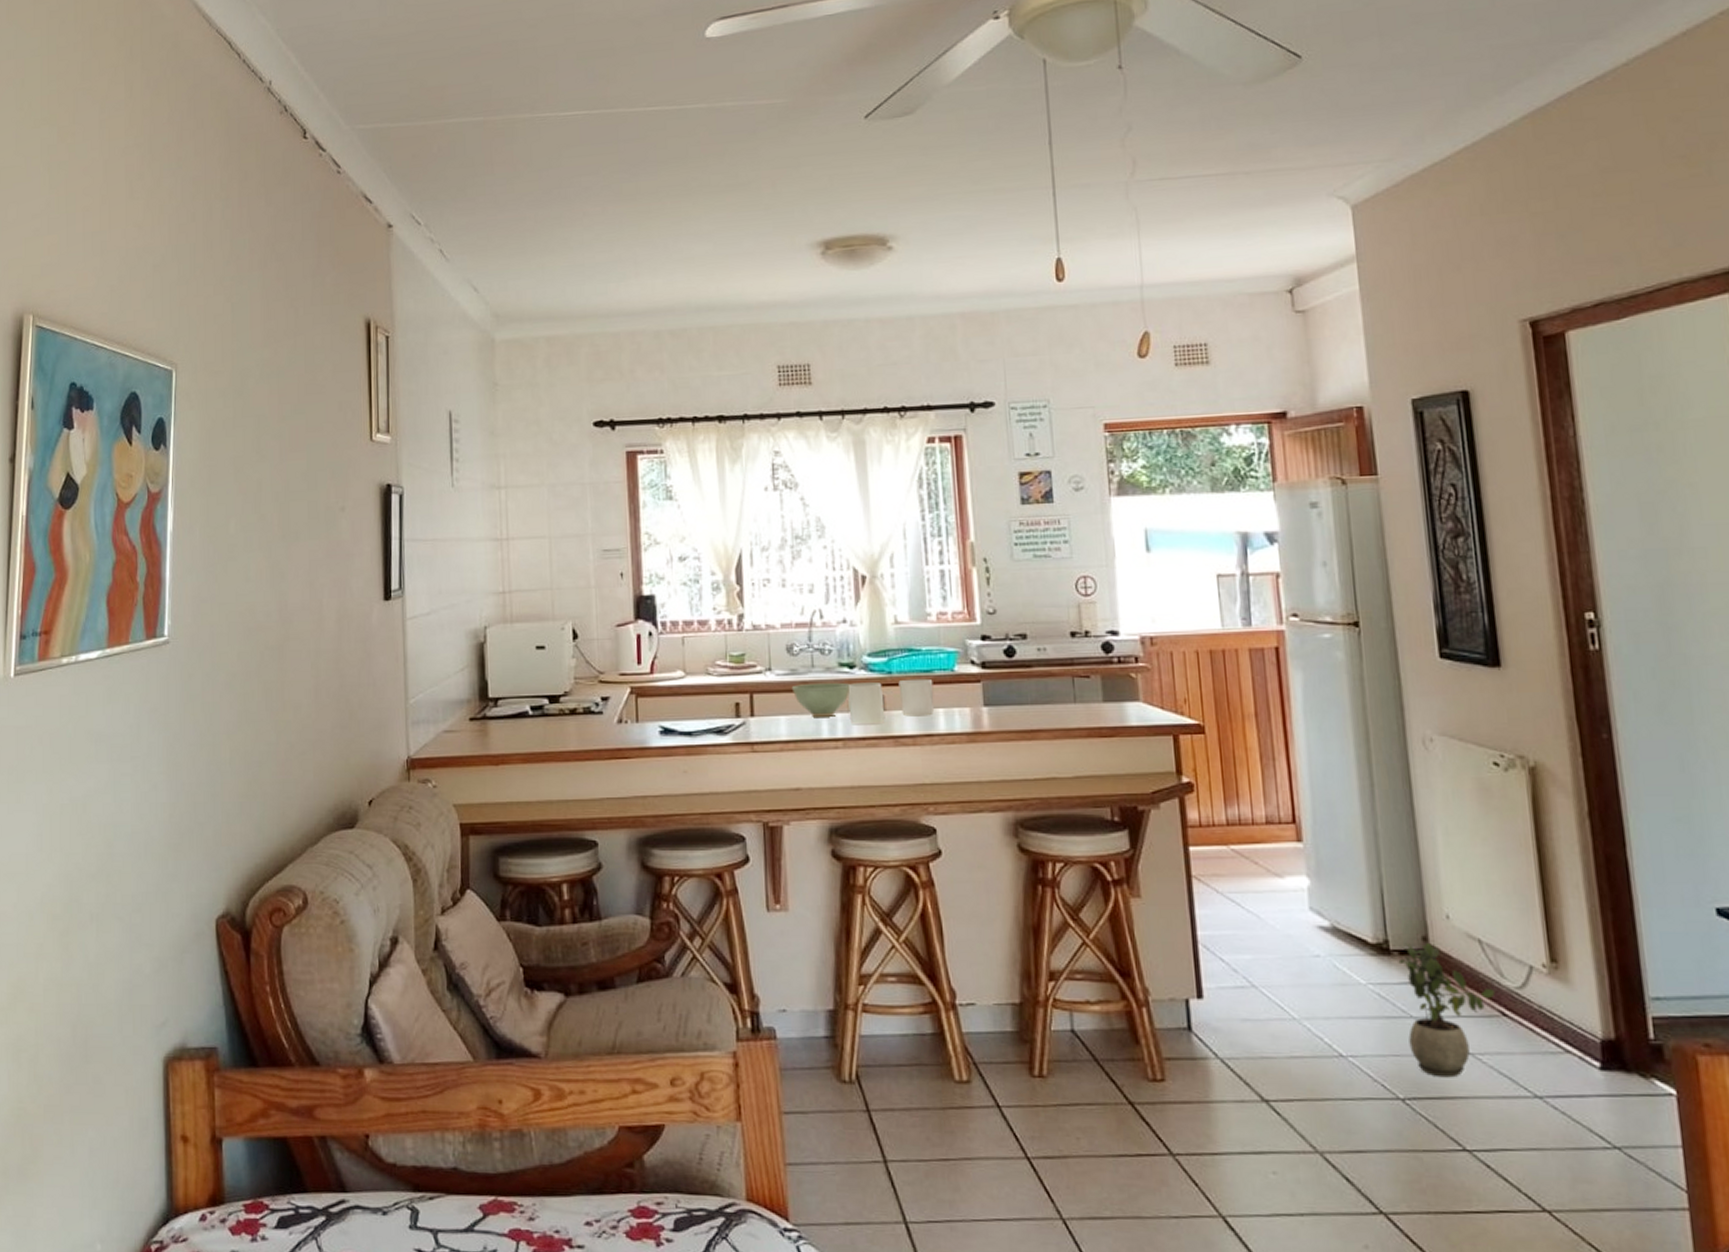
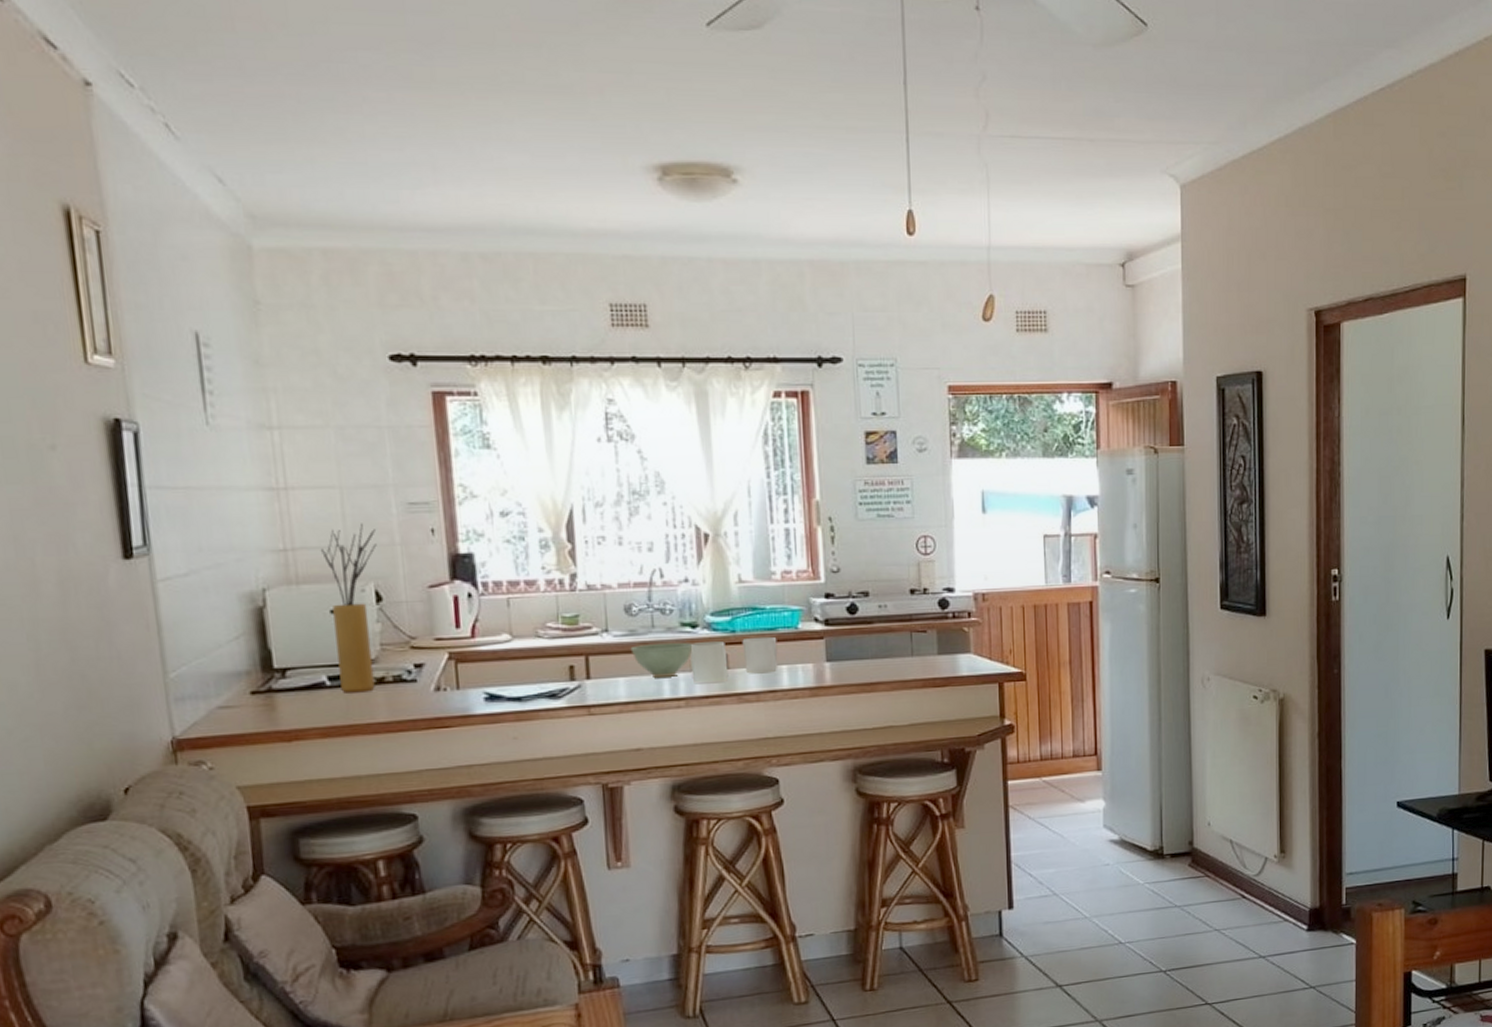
vase: none [531,568,576,724] -> present [320,523,377,695]
potted plant: present [1398,942,1496,1078] -> none [1169,845,1239,951]

